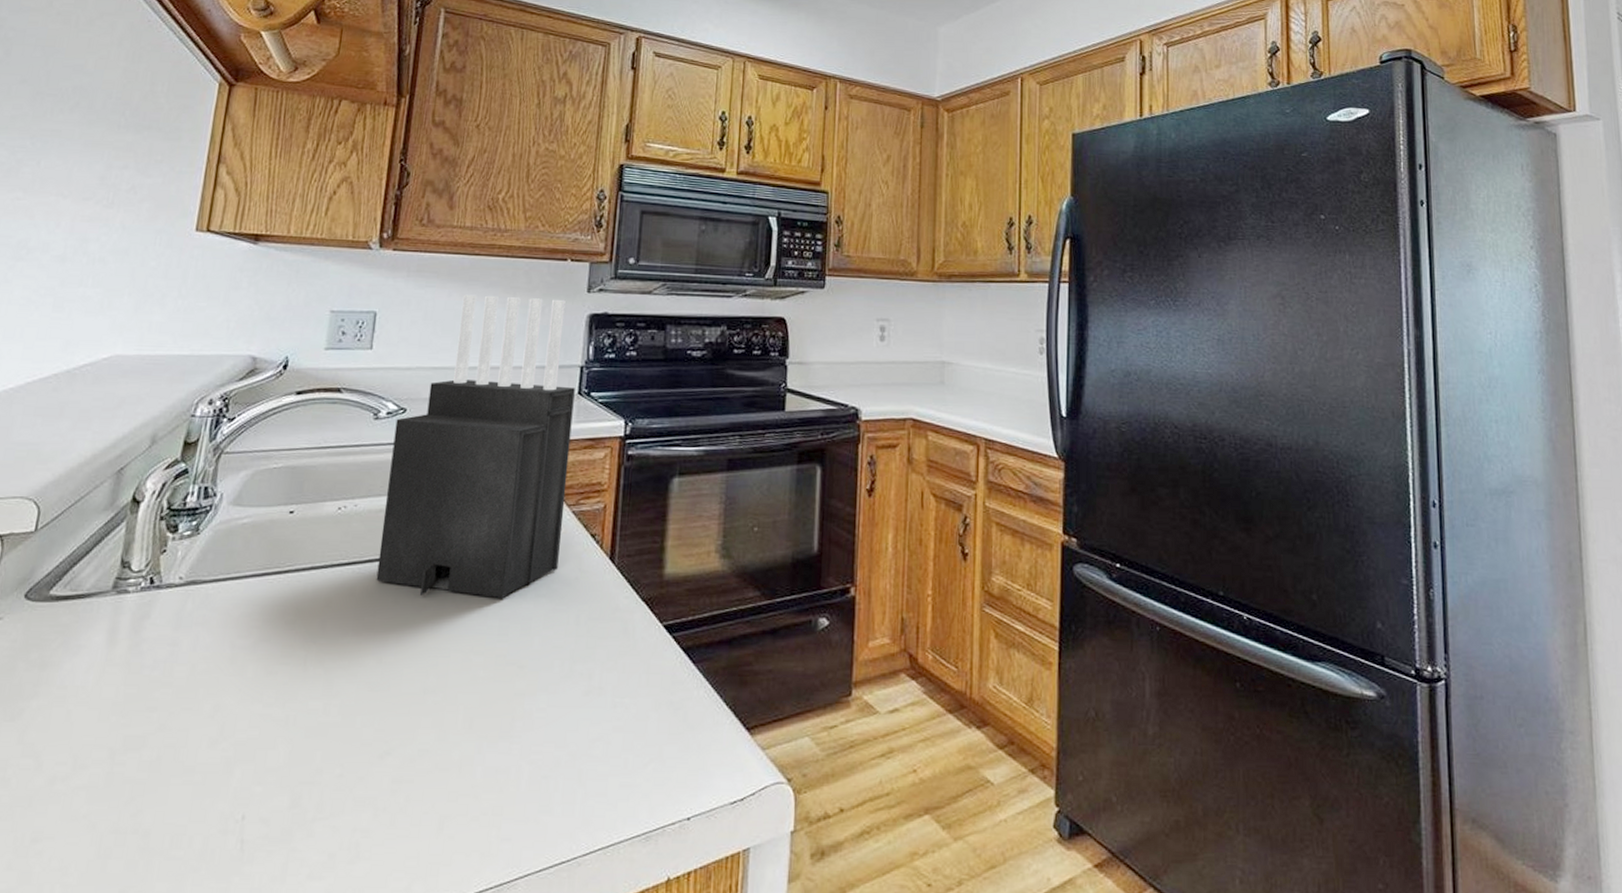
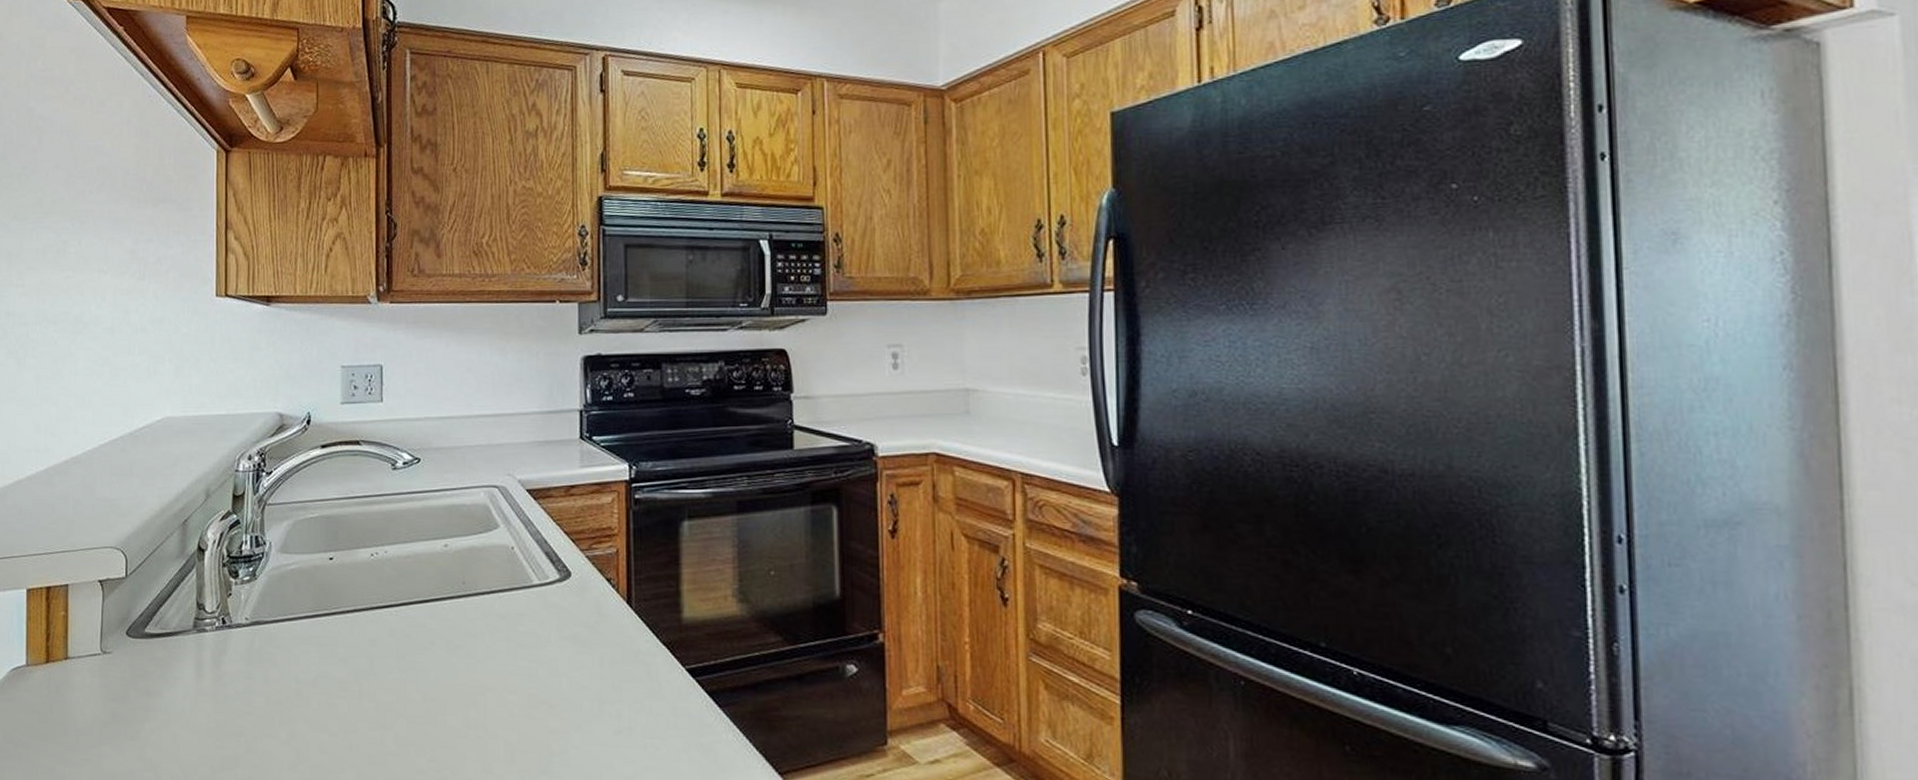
knife block: present [376,294,575,598] -> none [411,342,578,640]

